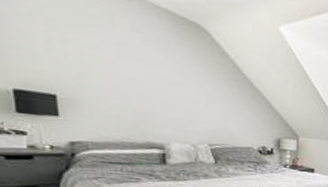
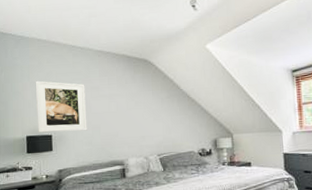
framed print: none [22,11,112,99] -> present [35,80,87,133]

